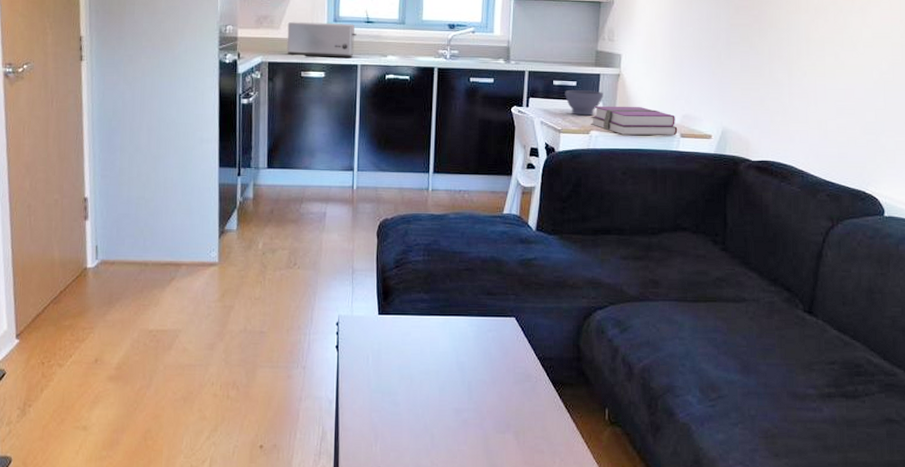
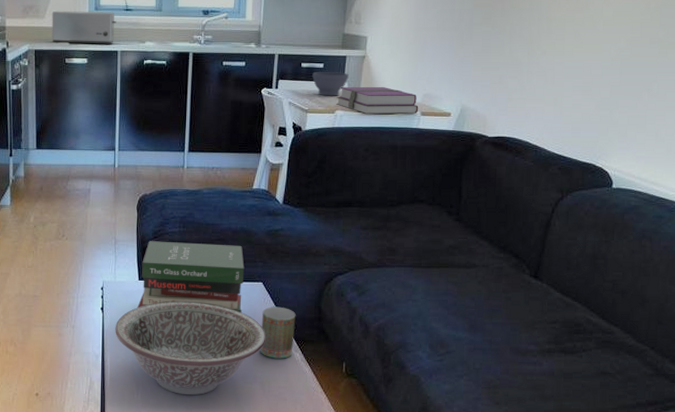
decorative bowl: none [351,338,520,447] -> present [115,300,266,396]
books: none [376,270,495,351] -> present [137,241,245,312]
mug: none [513,343,552,404] -> present [259,305,296,359]

